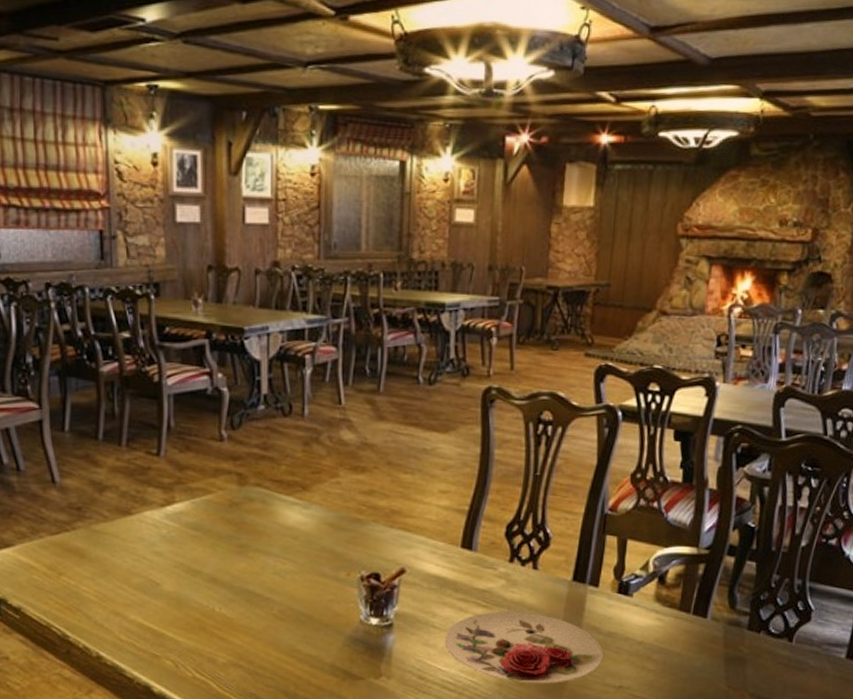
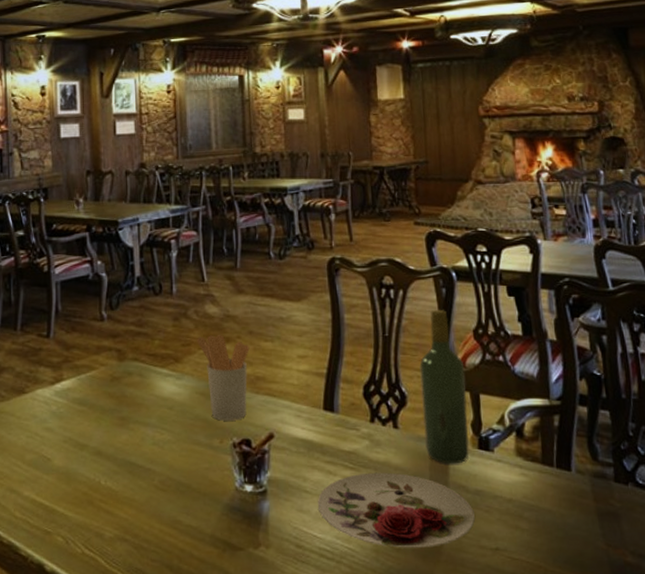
utensil holder: none [328,463,387,554] -> present [196,335,250,421]
wine bottle: none [563,450,616,607] -> present [419,309,469,464]

